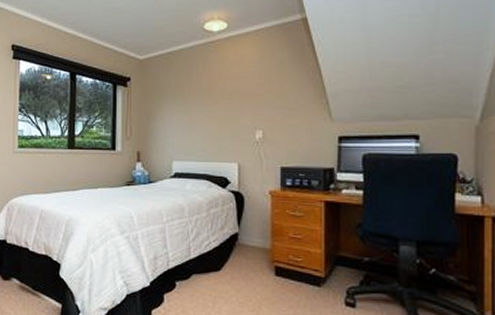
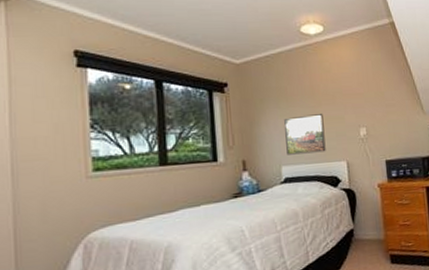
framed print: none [179,113,218,152] -> present [284,114,326,155]

